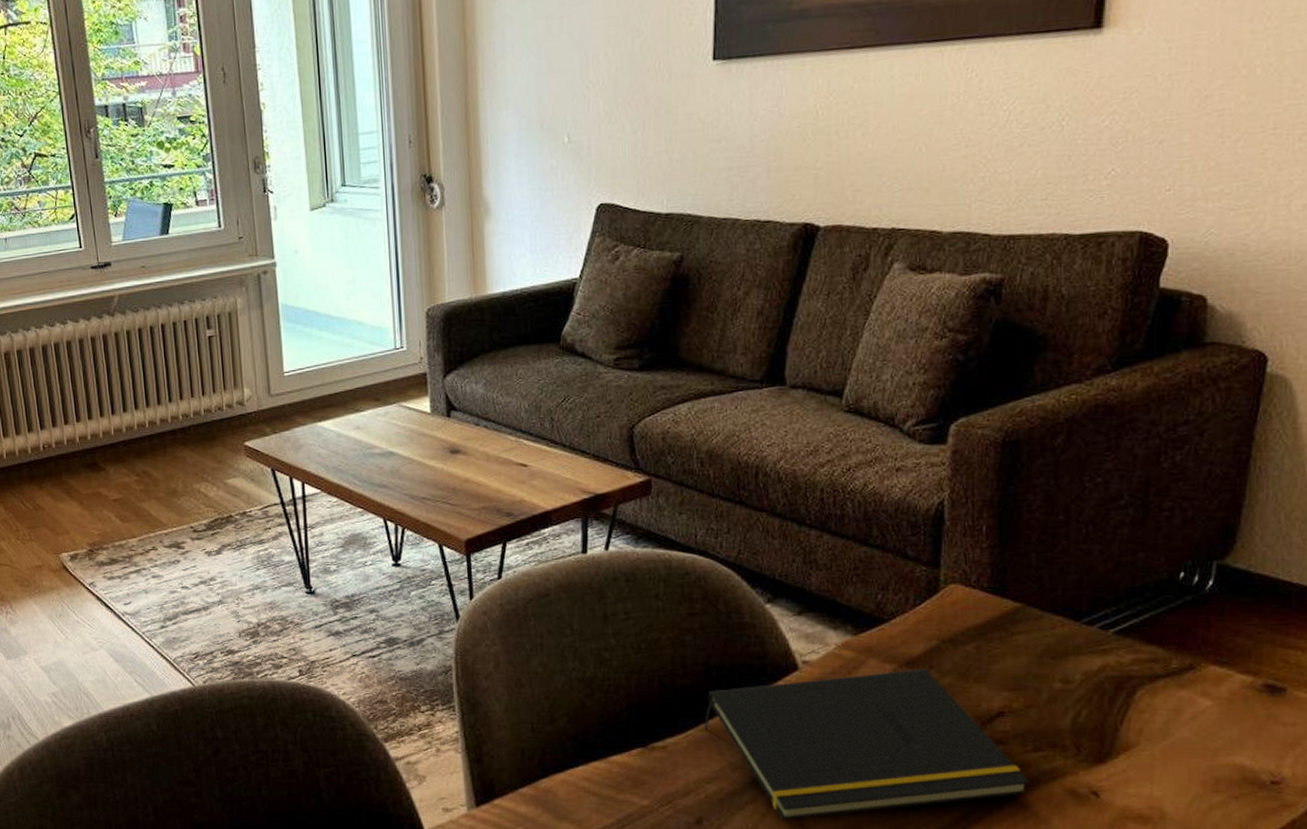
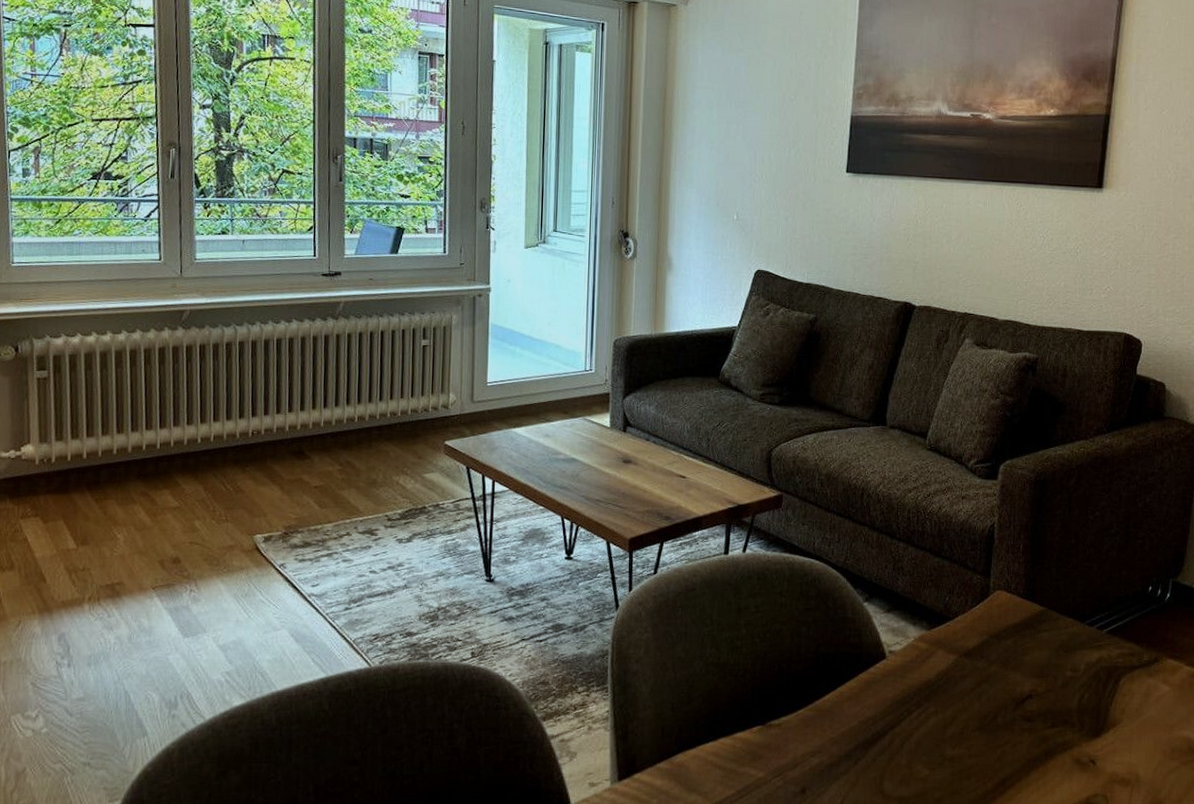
notepad: present [704,669,1030,820] -> none [812,659,1049,788]

